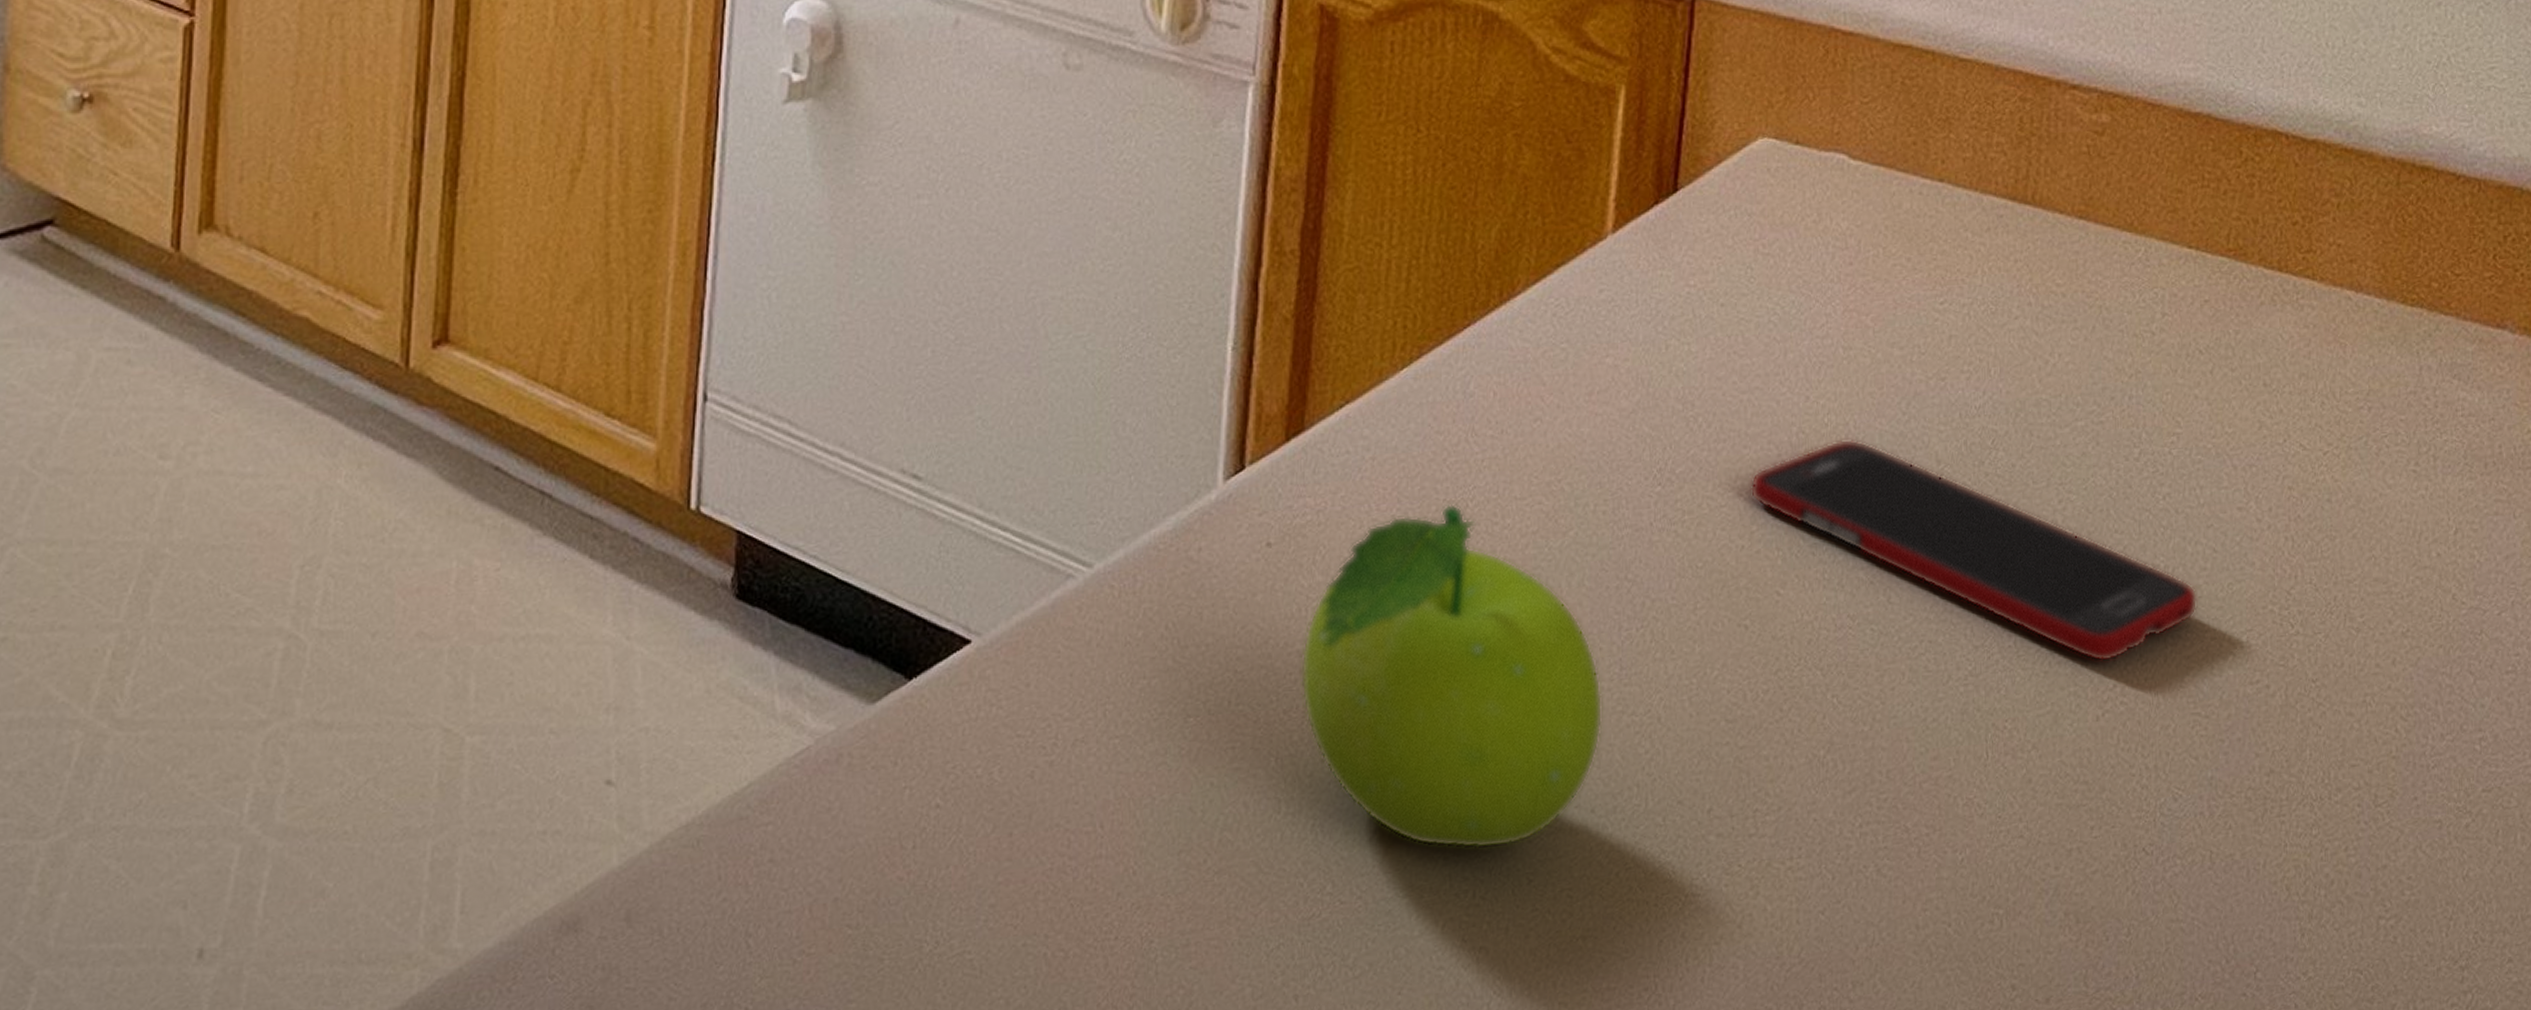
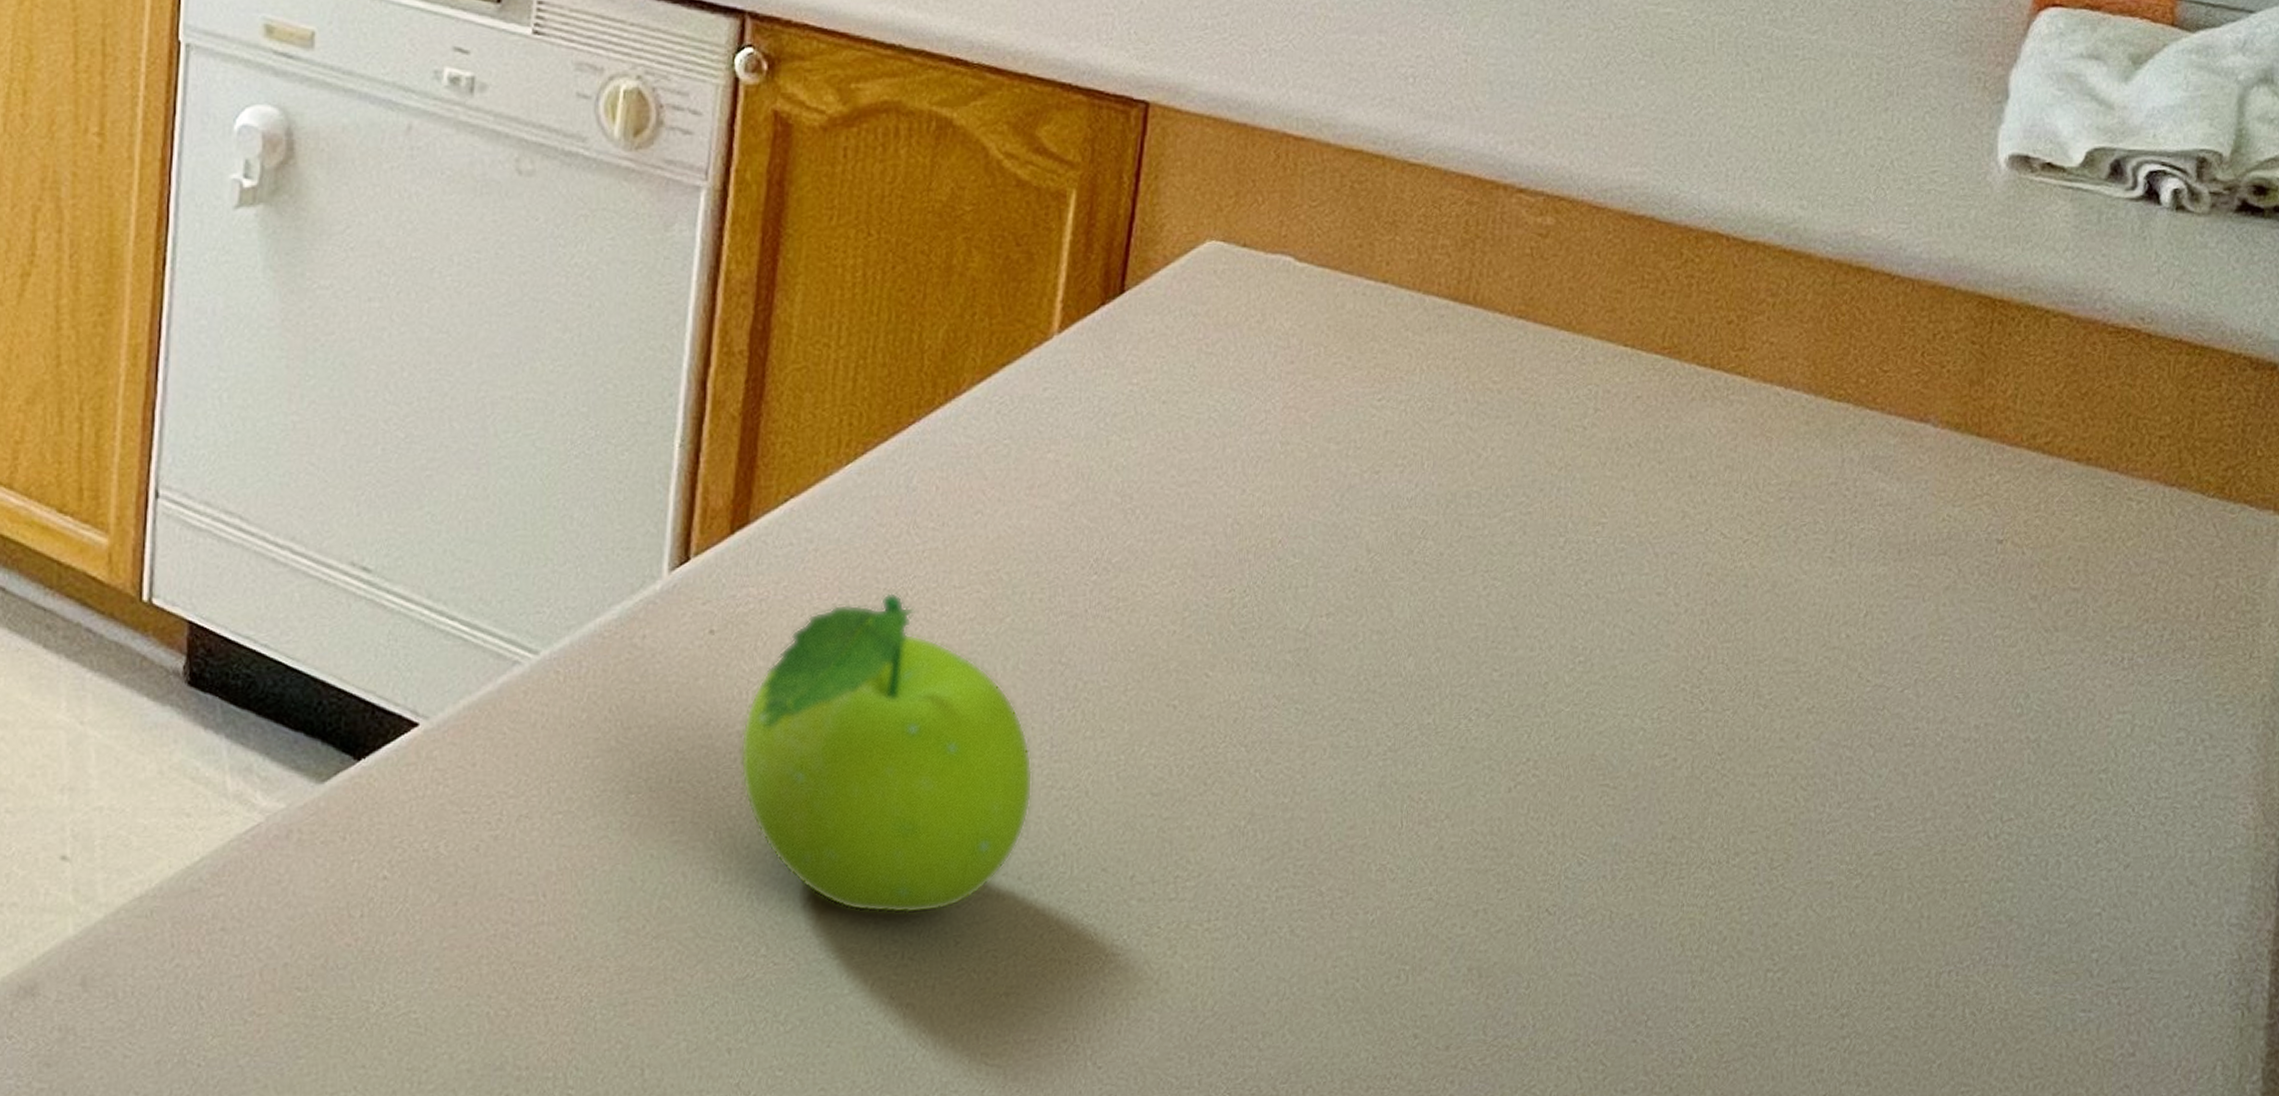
cell phone: present [1750,438,2198,663] -> none [1183,529,1613,738]

